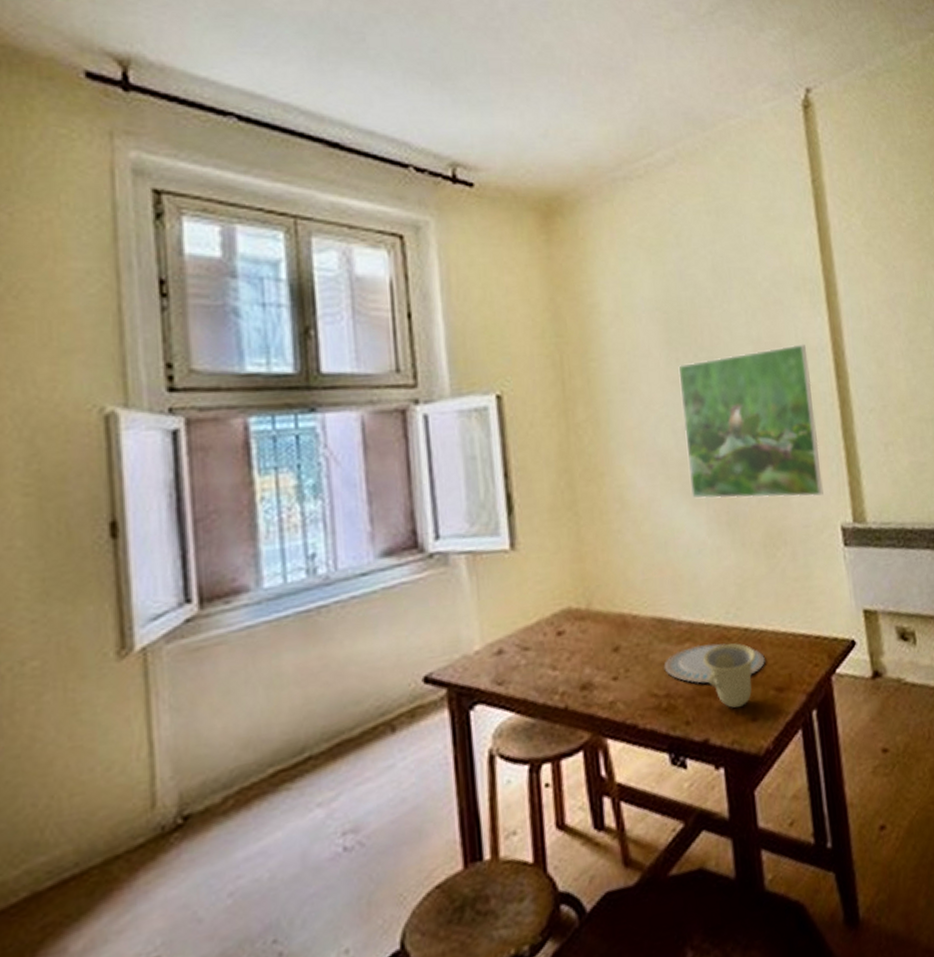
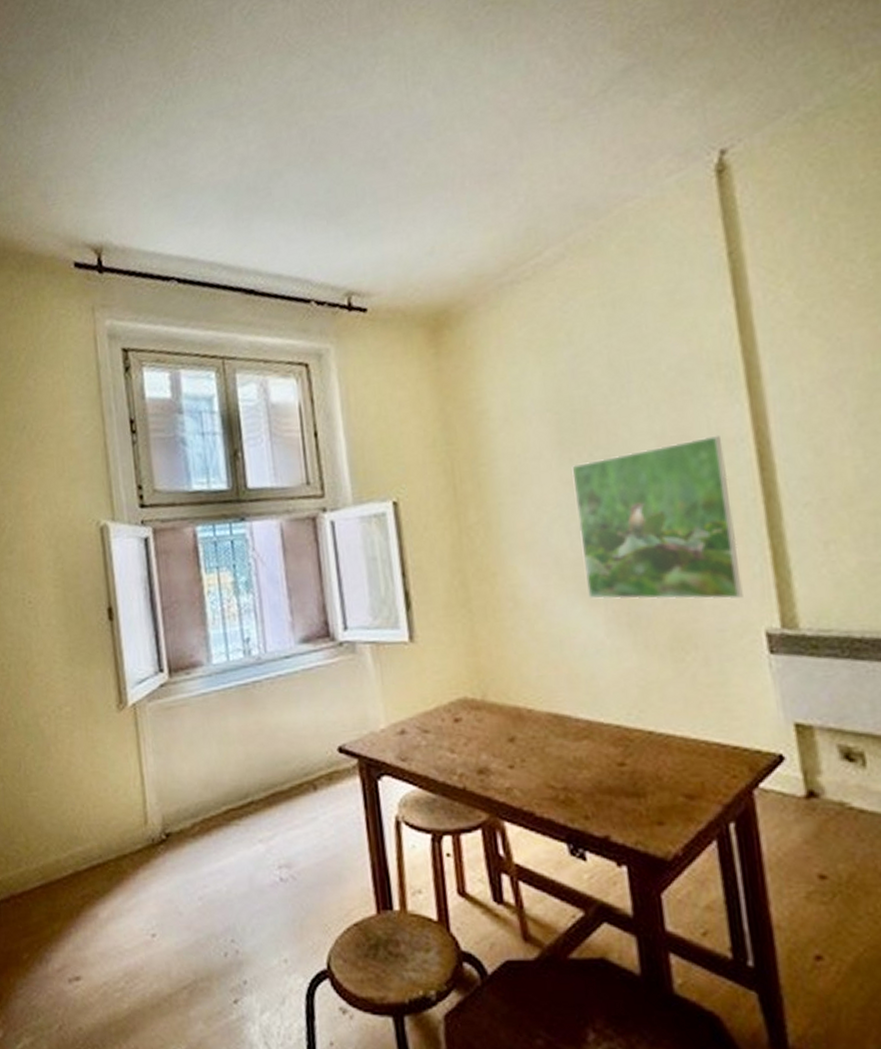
plate: present [664,643,765,684] -> none [560,743,673,782]
cup: present [703,643,757,708] -> none [603,744,663,809]

